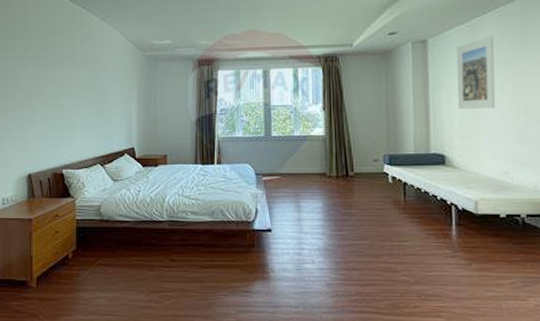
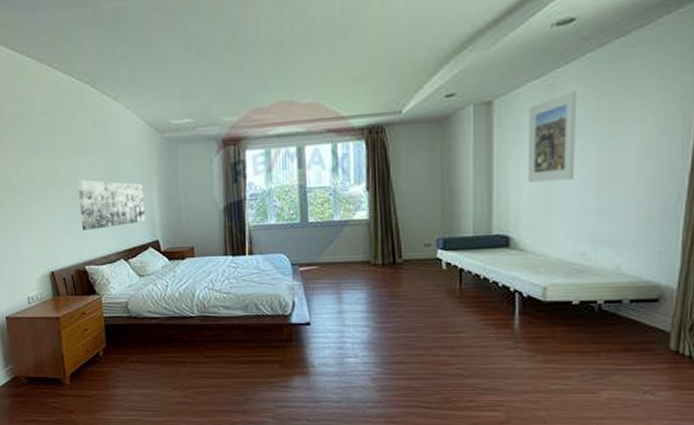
wall art: none [61,89,123,136] -> present [77,179,145,230]

